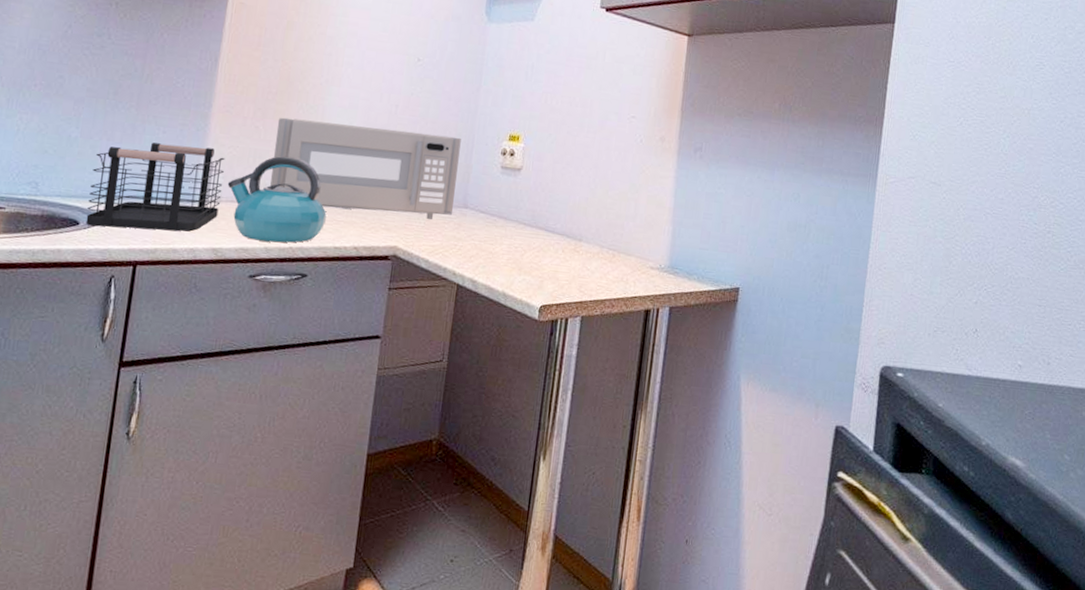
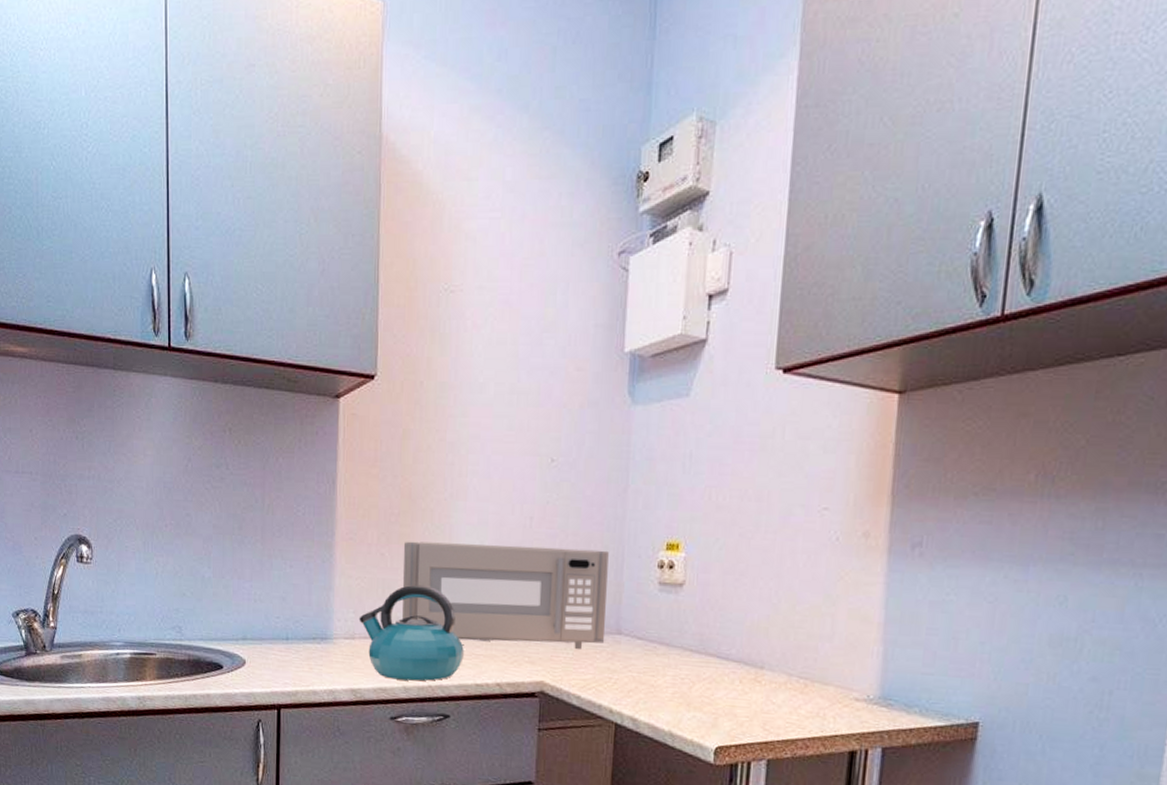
dish rack: present [86,142,225,232] -> none [229,578,355,672]

